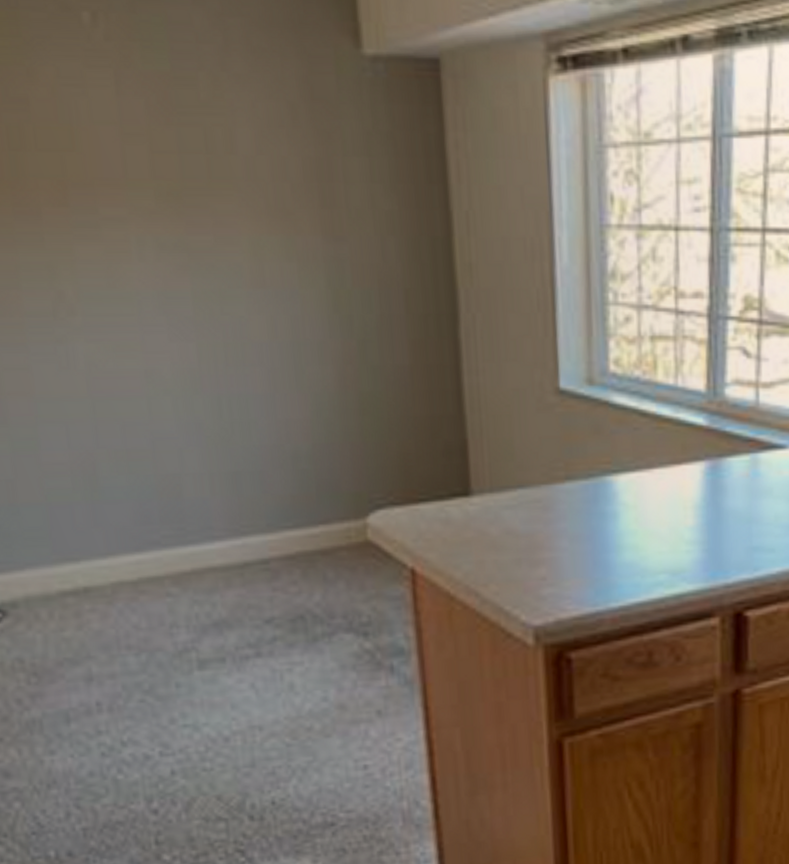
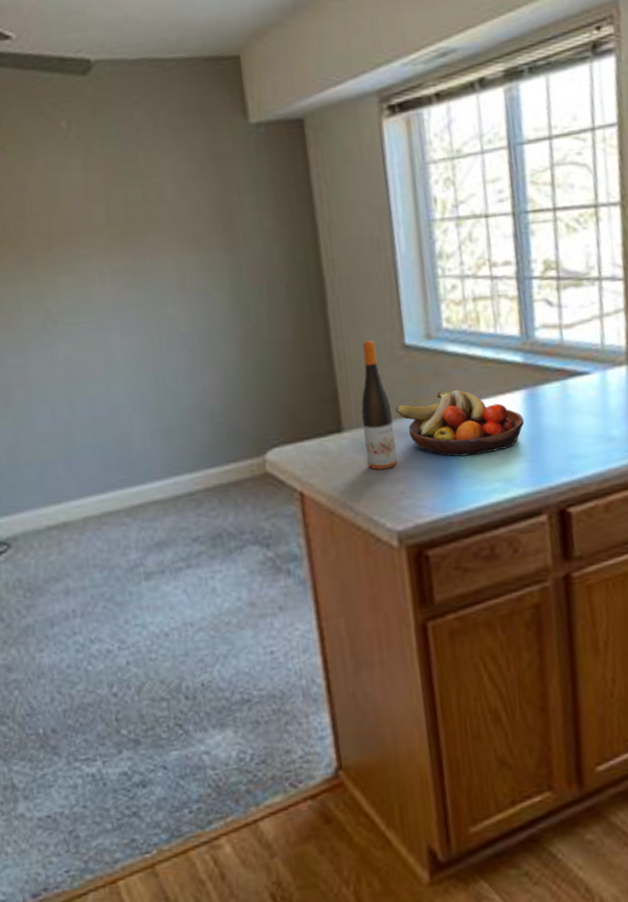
wine bottle: none [496,377,540,549] -> present [361,339,397,471]
fruit bowl: none [541,453,702,539] -> present [395,390,525,457]

